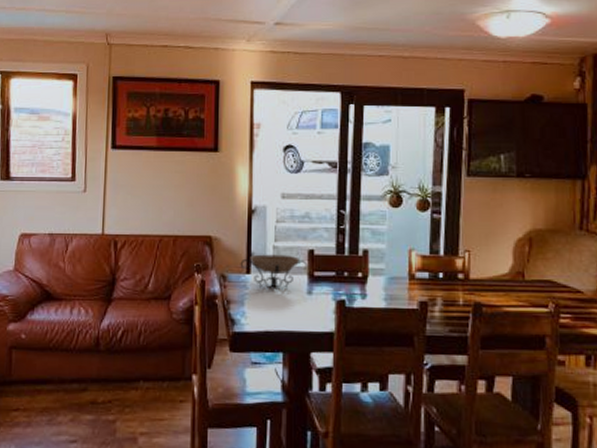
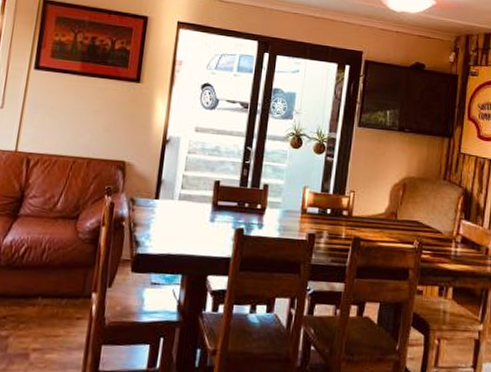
decorative bowl: present [240,254,308,290] -> none [149,181,213,216]

